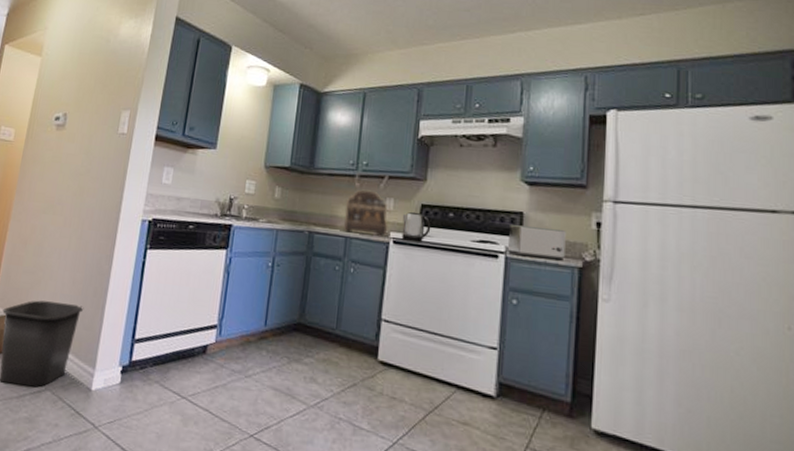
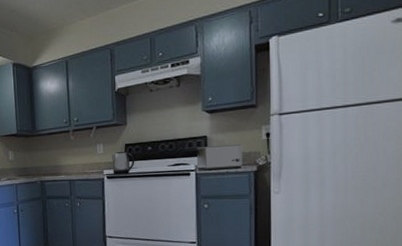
spice rack: present [343,189,391,238] -> none [65,140,102,177]

